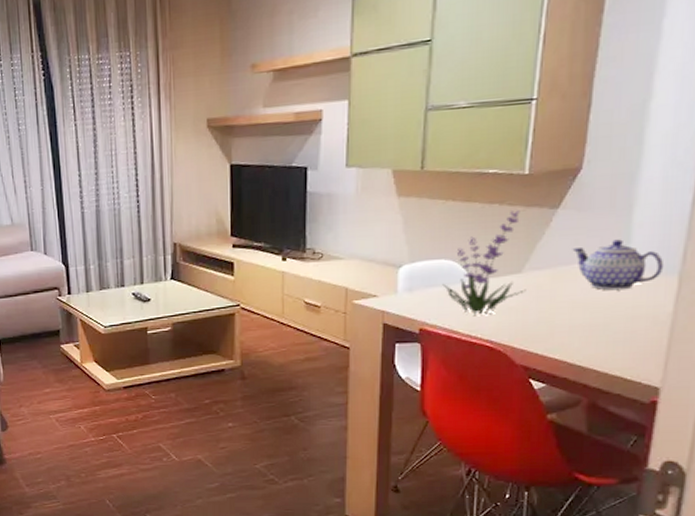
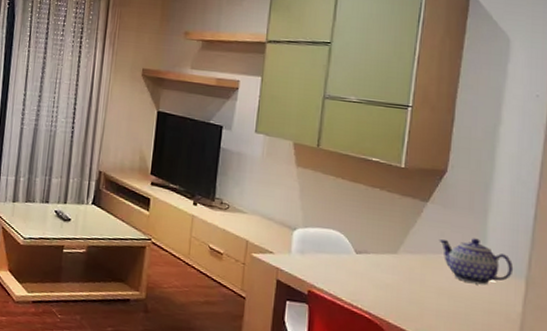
plant: present [442,210,526,315] -> none [330,197,400,288]

